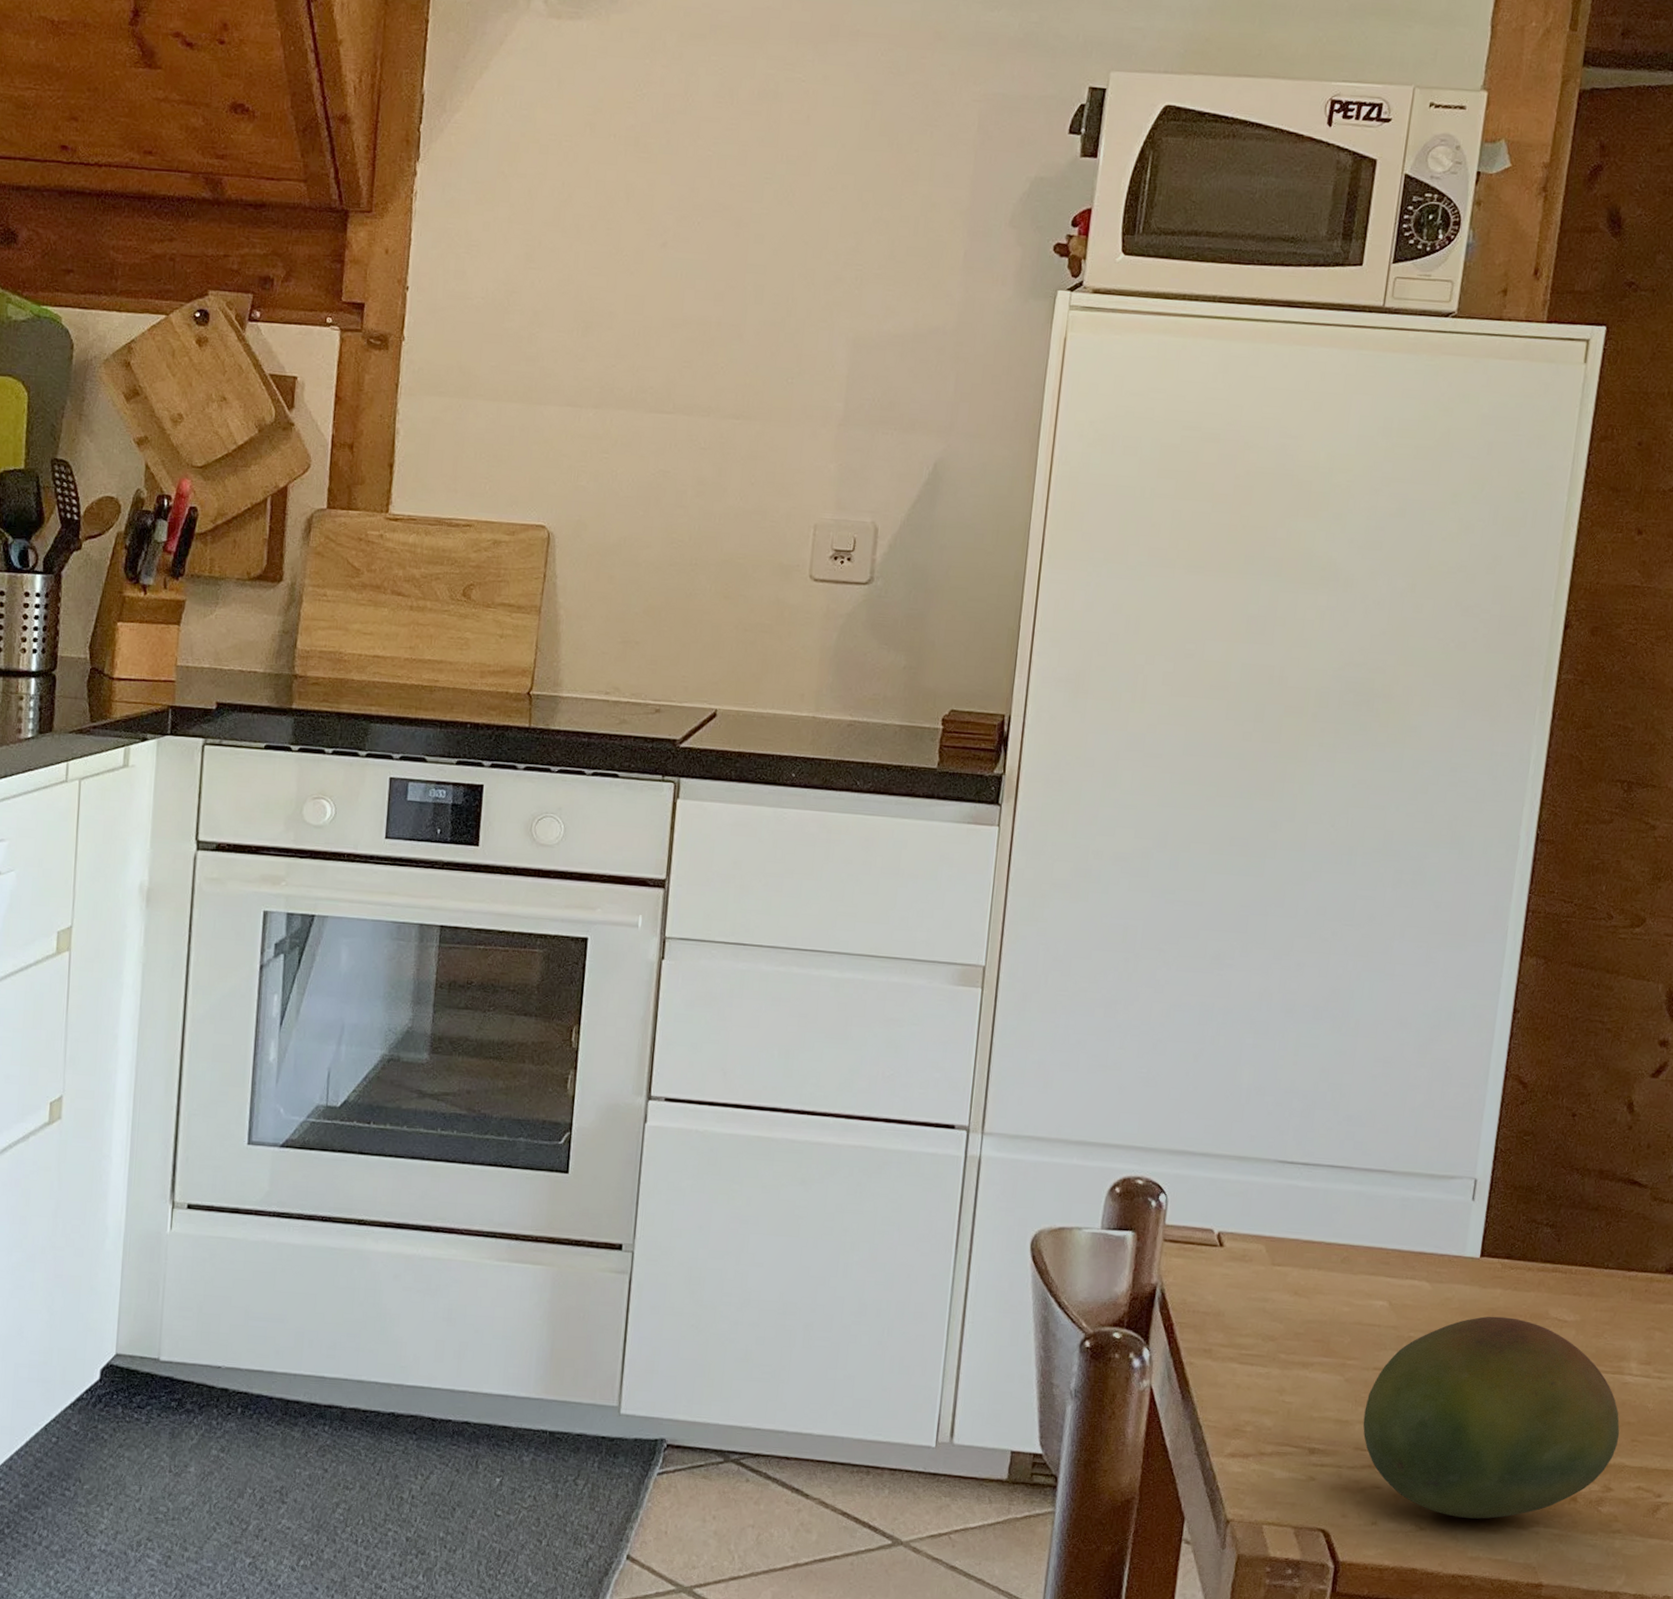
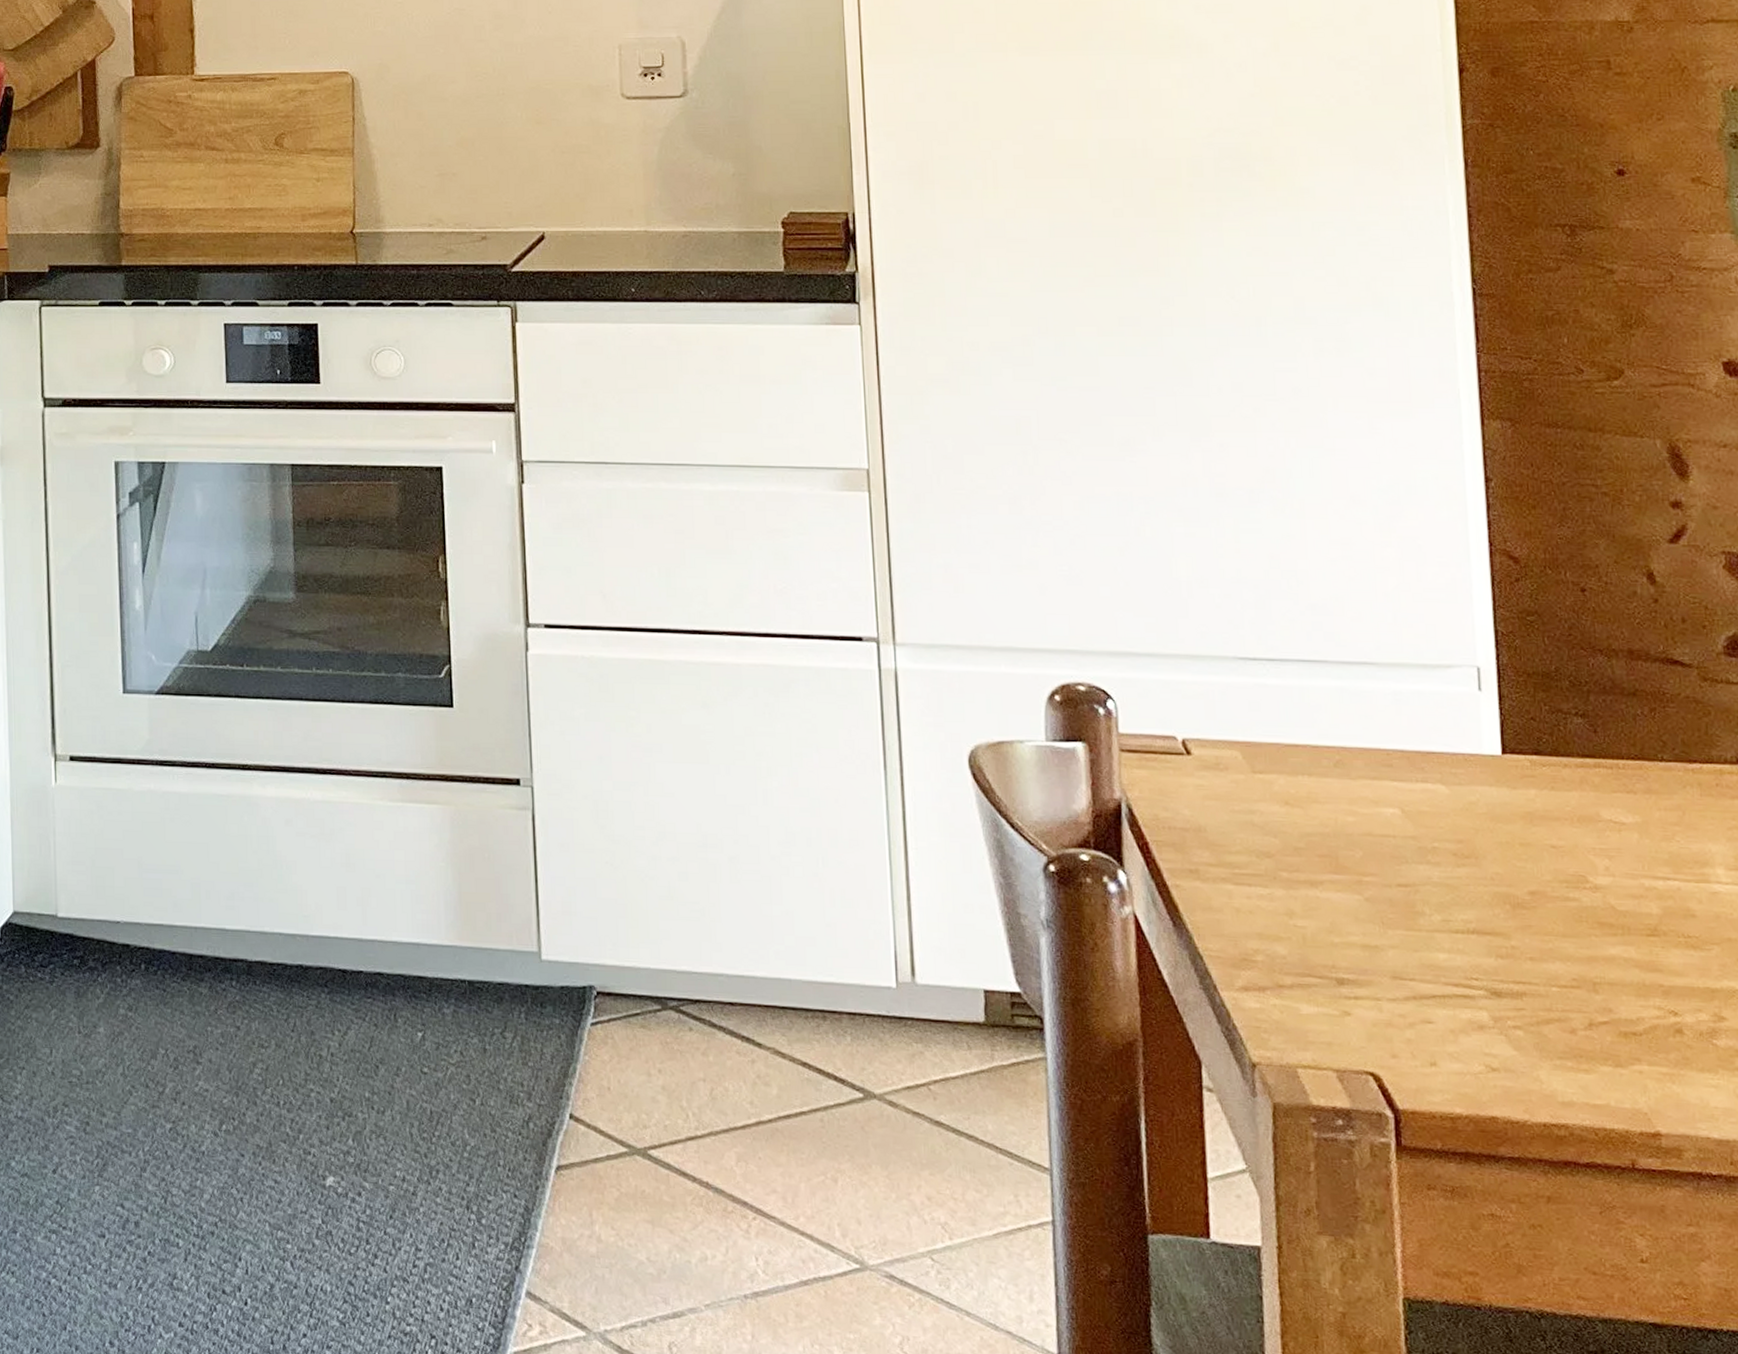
fruit: present [1363,1316,1620,1519] -> none [1395,820,1721,1057]

